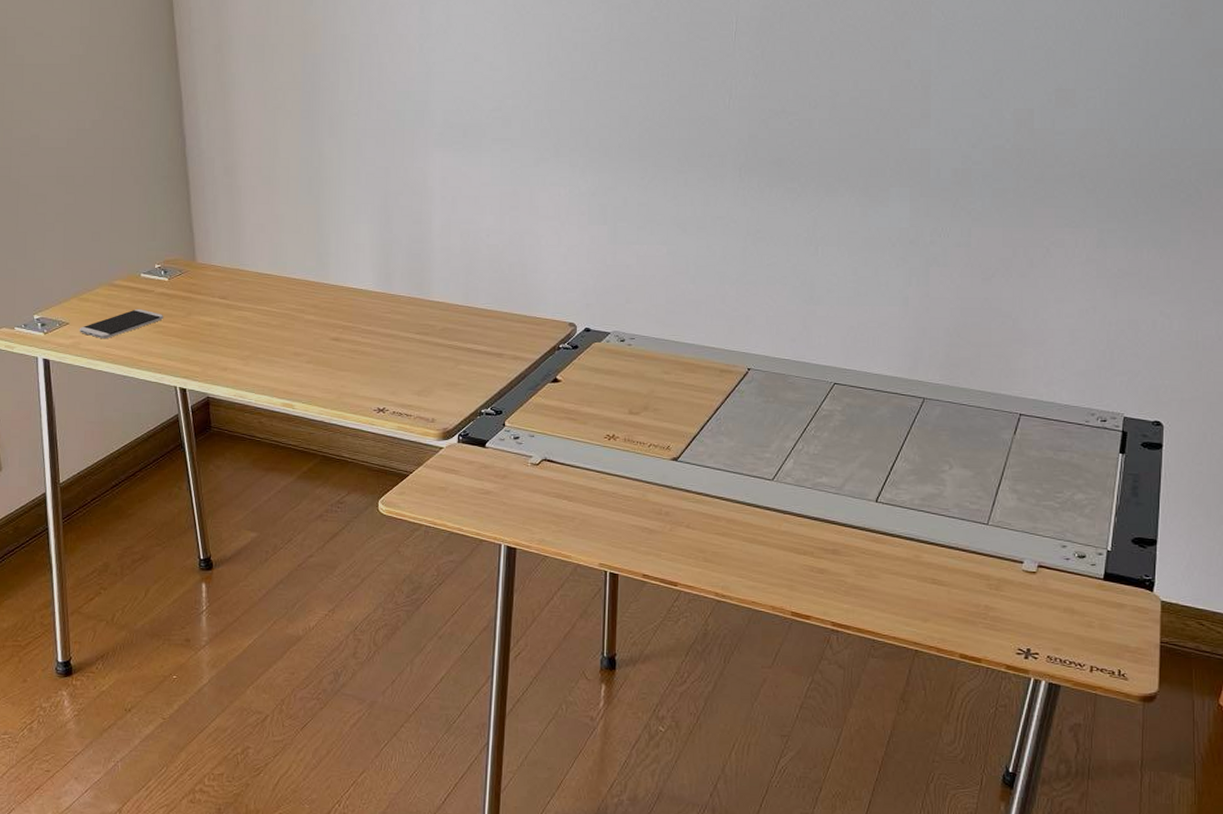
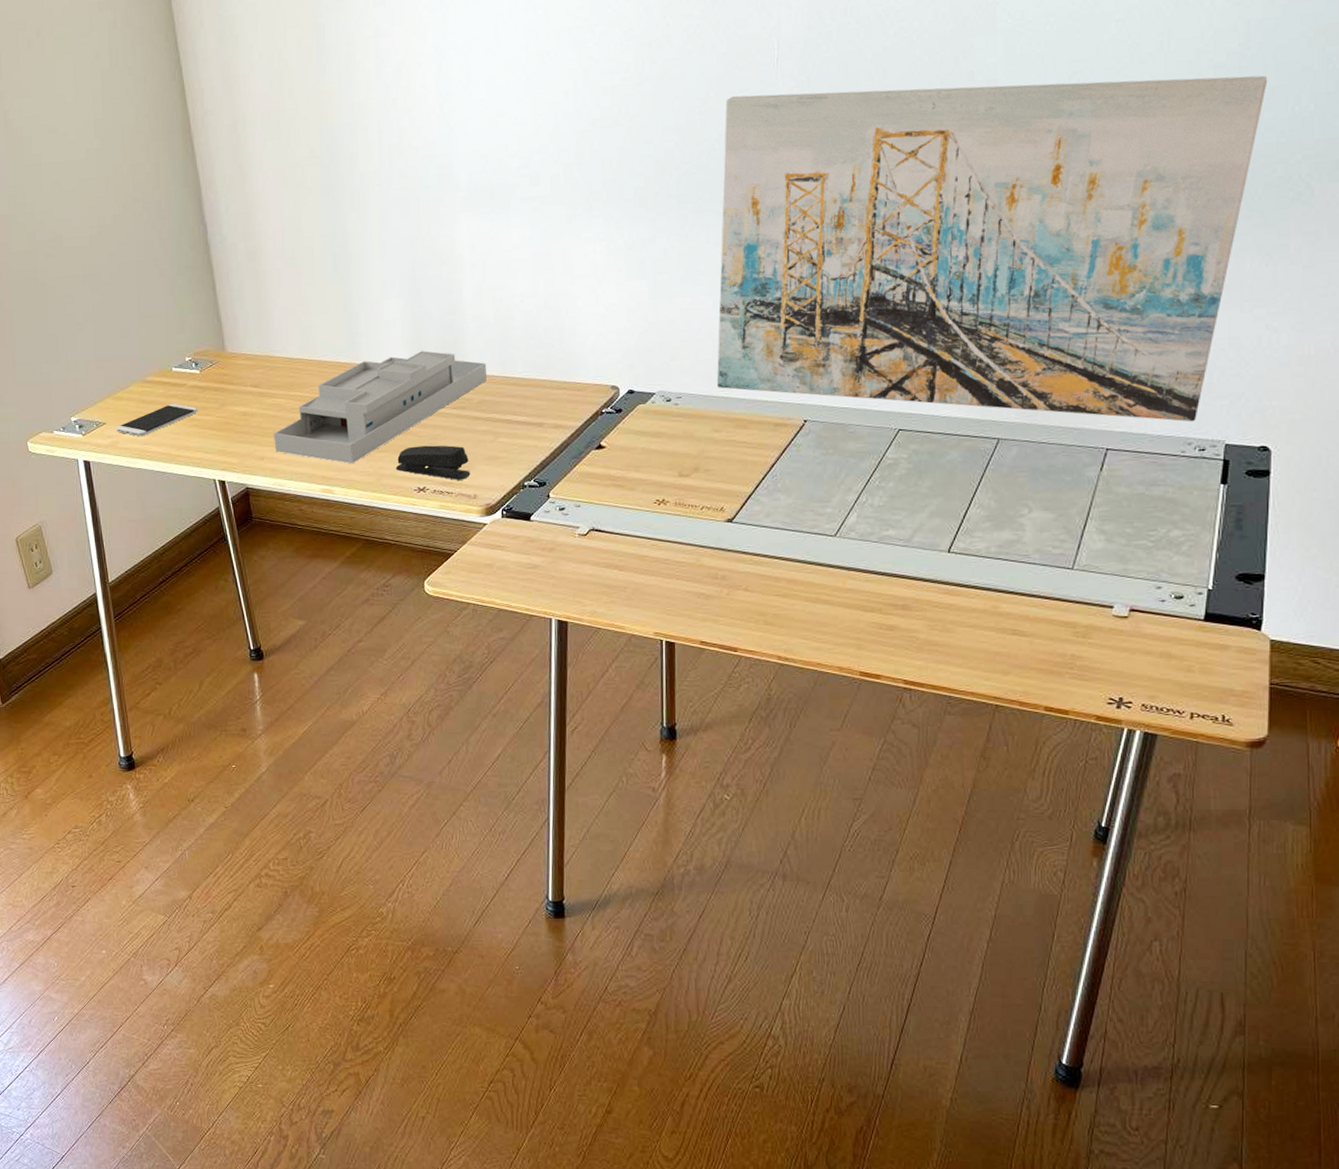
desk organizer: none [238,276,451,381] -> present [274,350,488,464]
stapler: none [356,367,430,403] -> present [395,445,471,480]
wall art: none [668,63,1164,395] -> present [716,75,1268,422]

